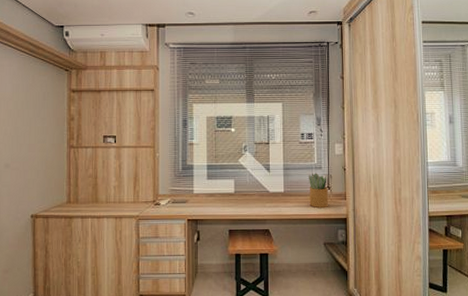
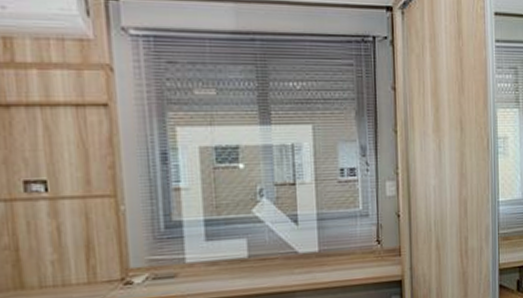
potted plant: present [308,173,328,209] -> none [351,222,378,270]

